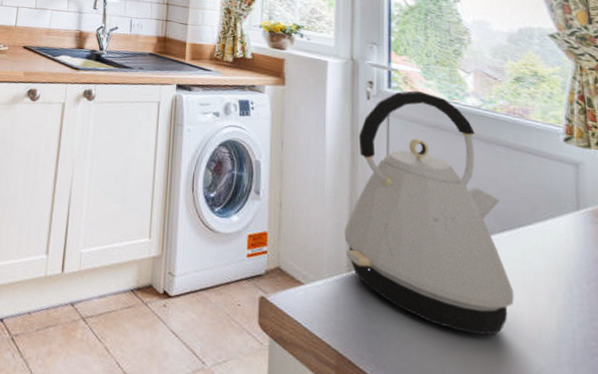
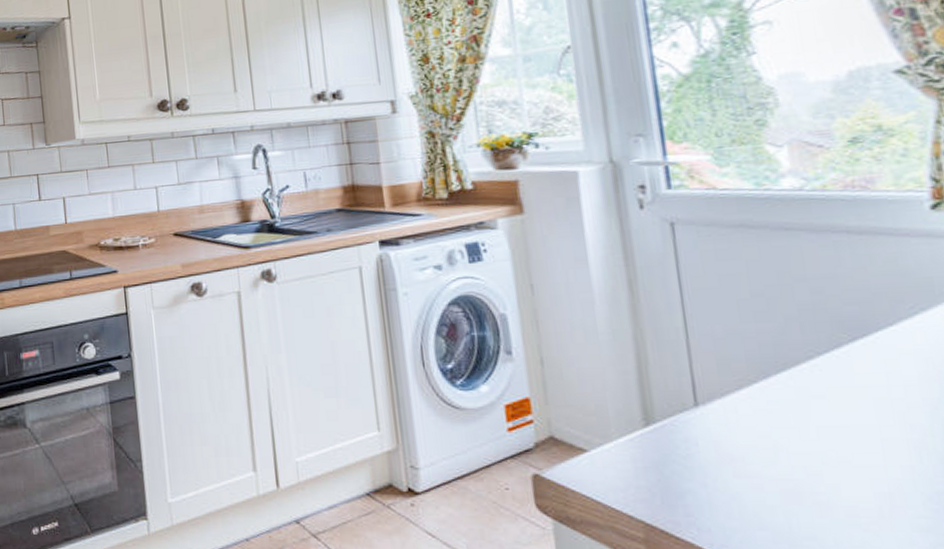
kettle: present [344,90,514,336] -> none [632,183,879,474]

